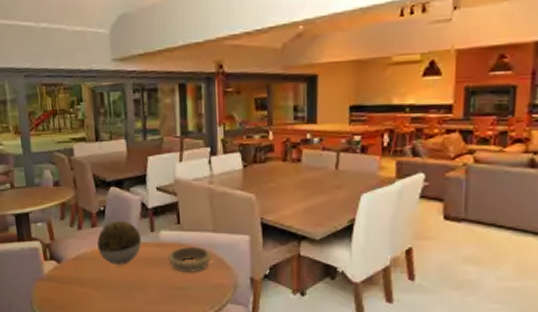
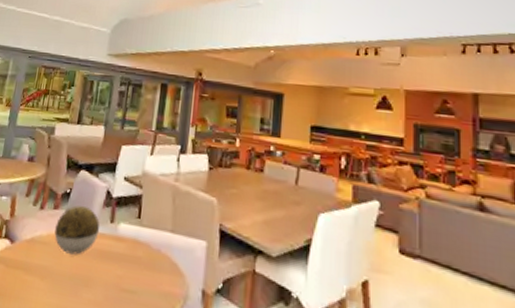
decorative bowl: present [168,246,212,272] -> none [122,244,167,275]

